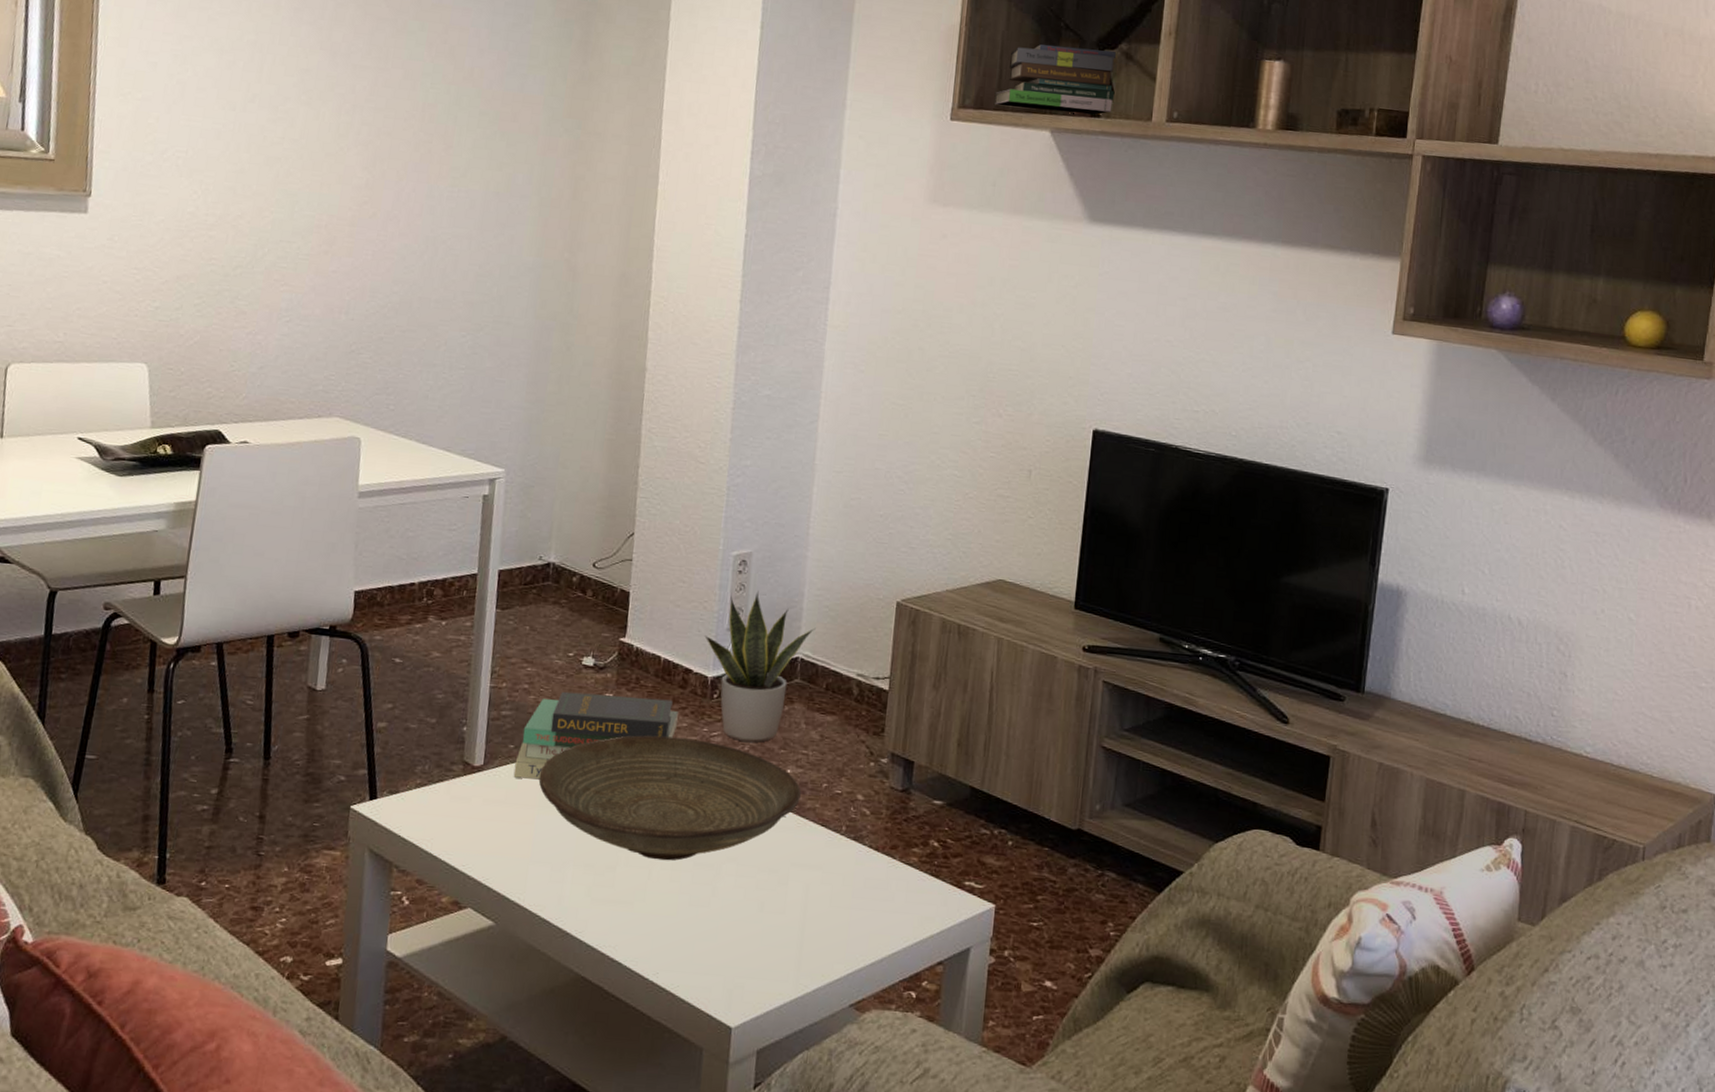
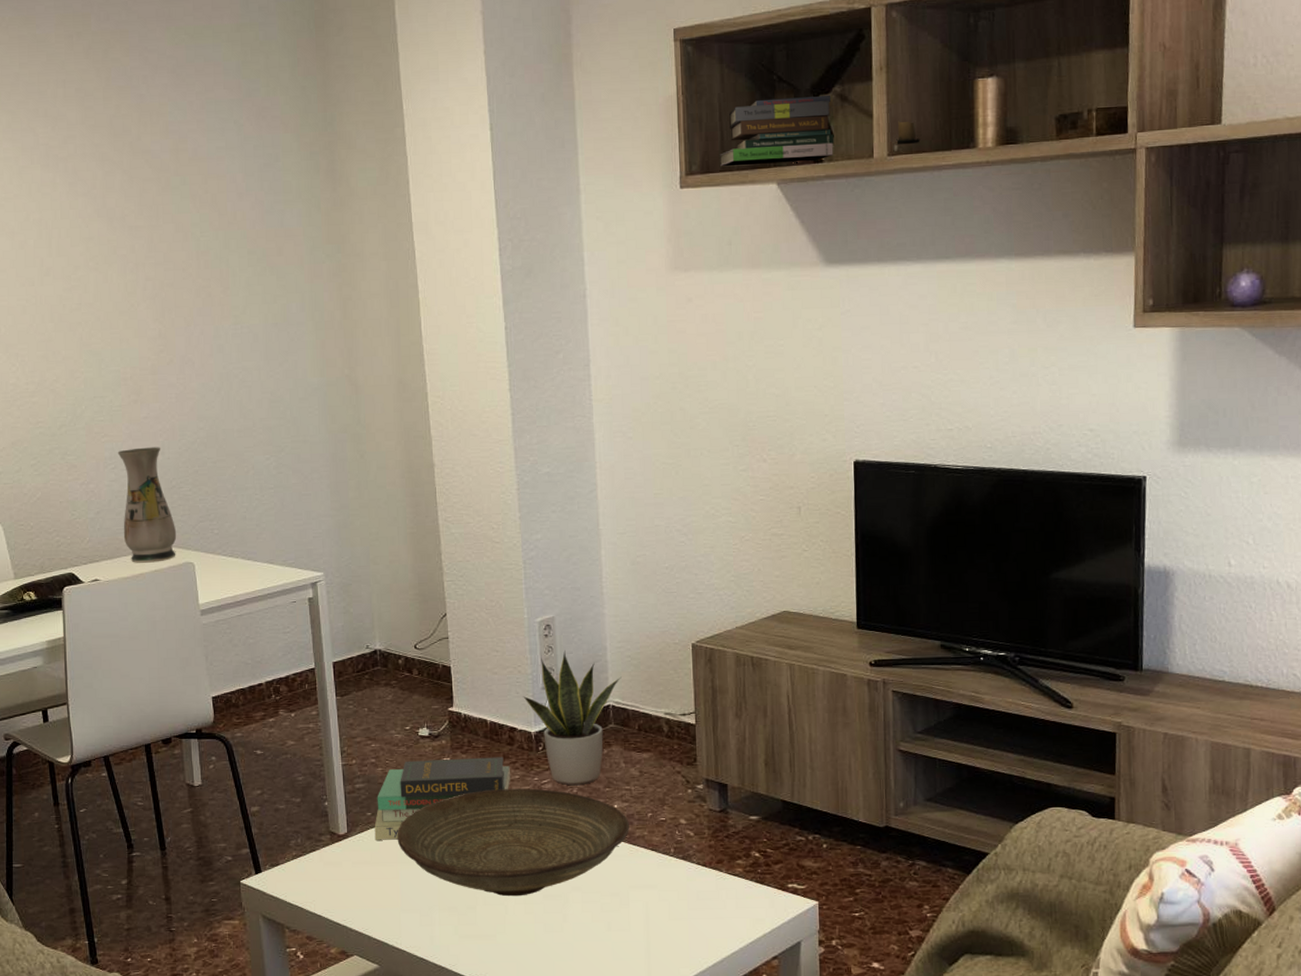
vase: none [285,303,347,433] -> present [117,447,177,563]
candle: none [1176,89,1201,114] -> present [896,120,921,145]

